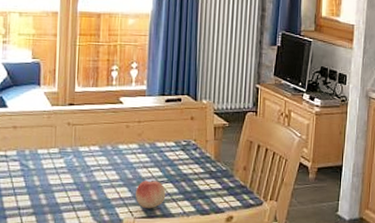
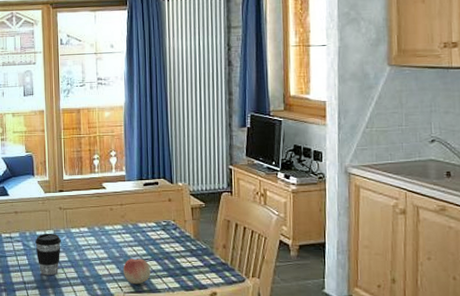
coffee cup: none [35,152,67,200] -> present [35,234,61,276]

